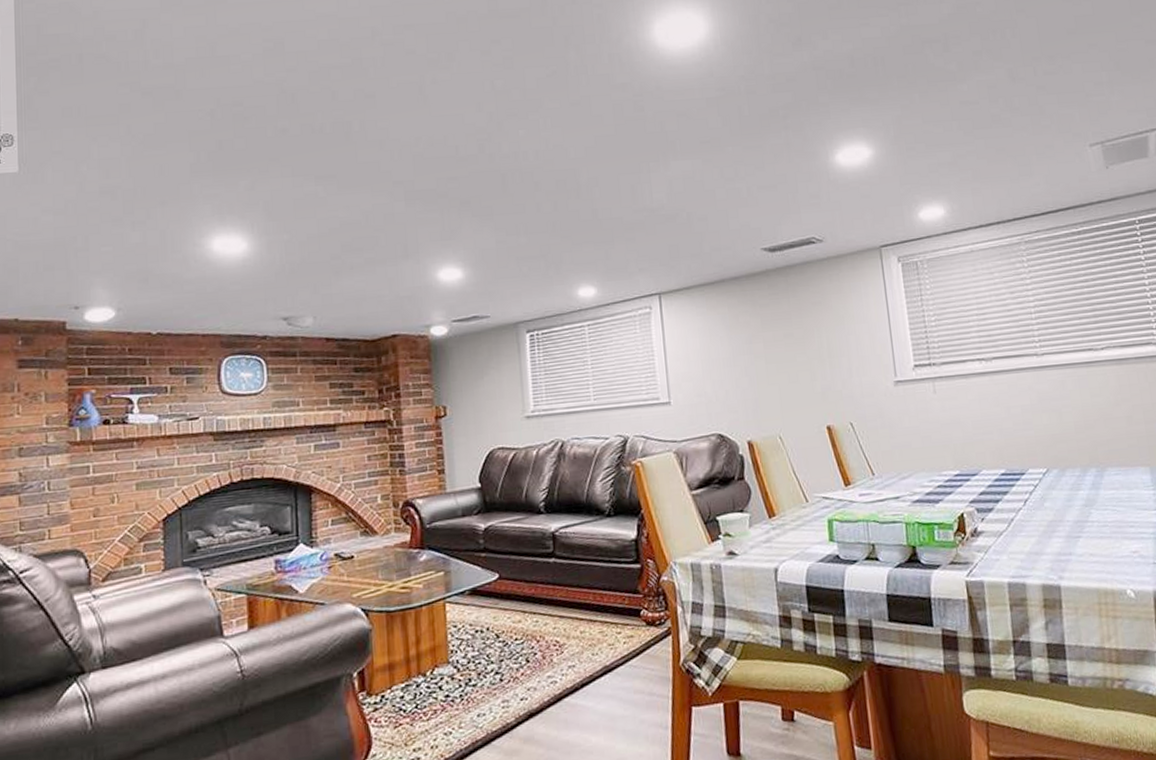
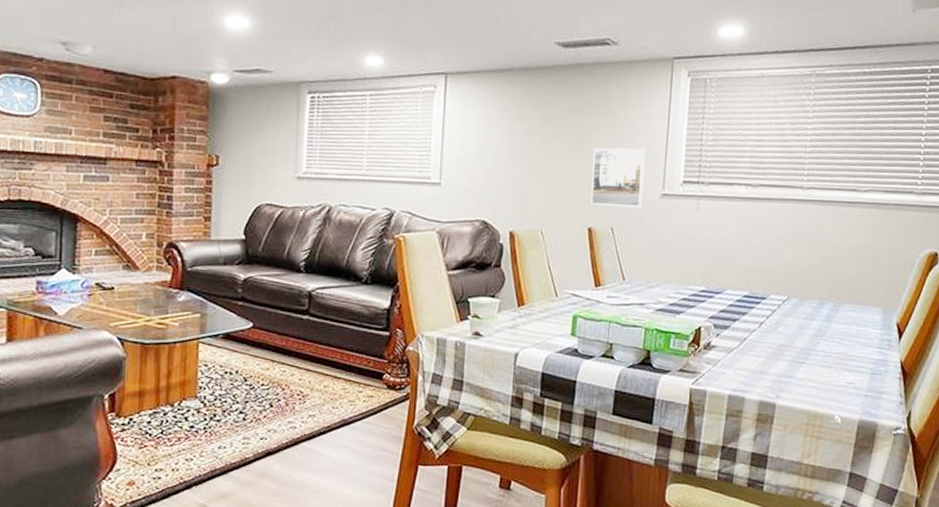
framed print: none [817,338,877,402] -> present [591,147,646,208]

